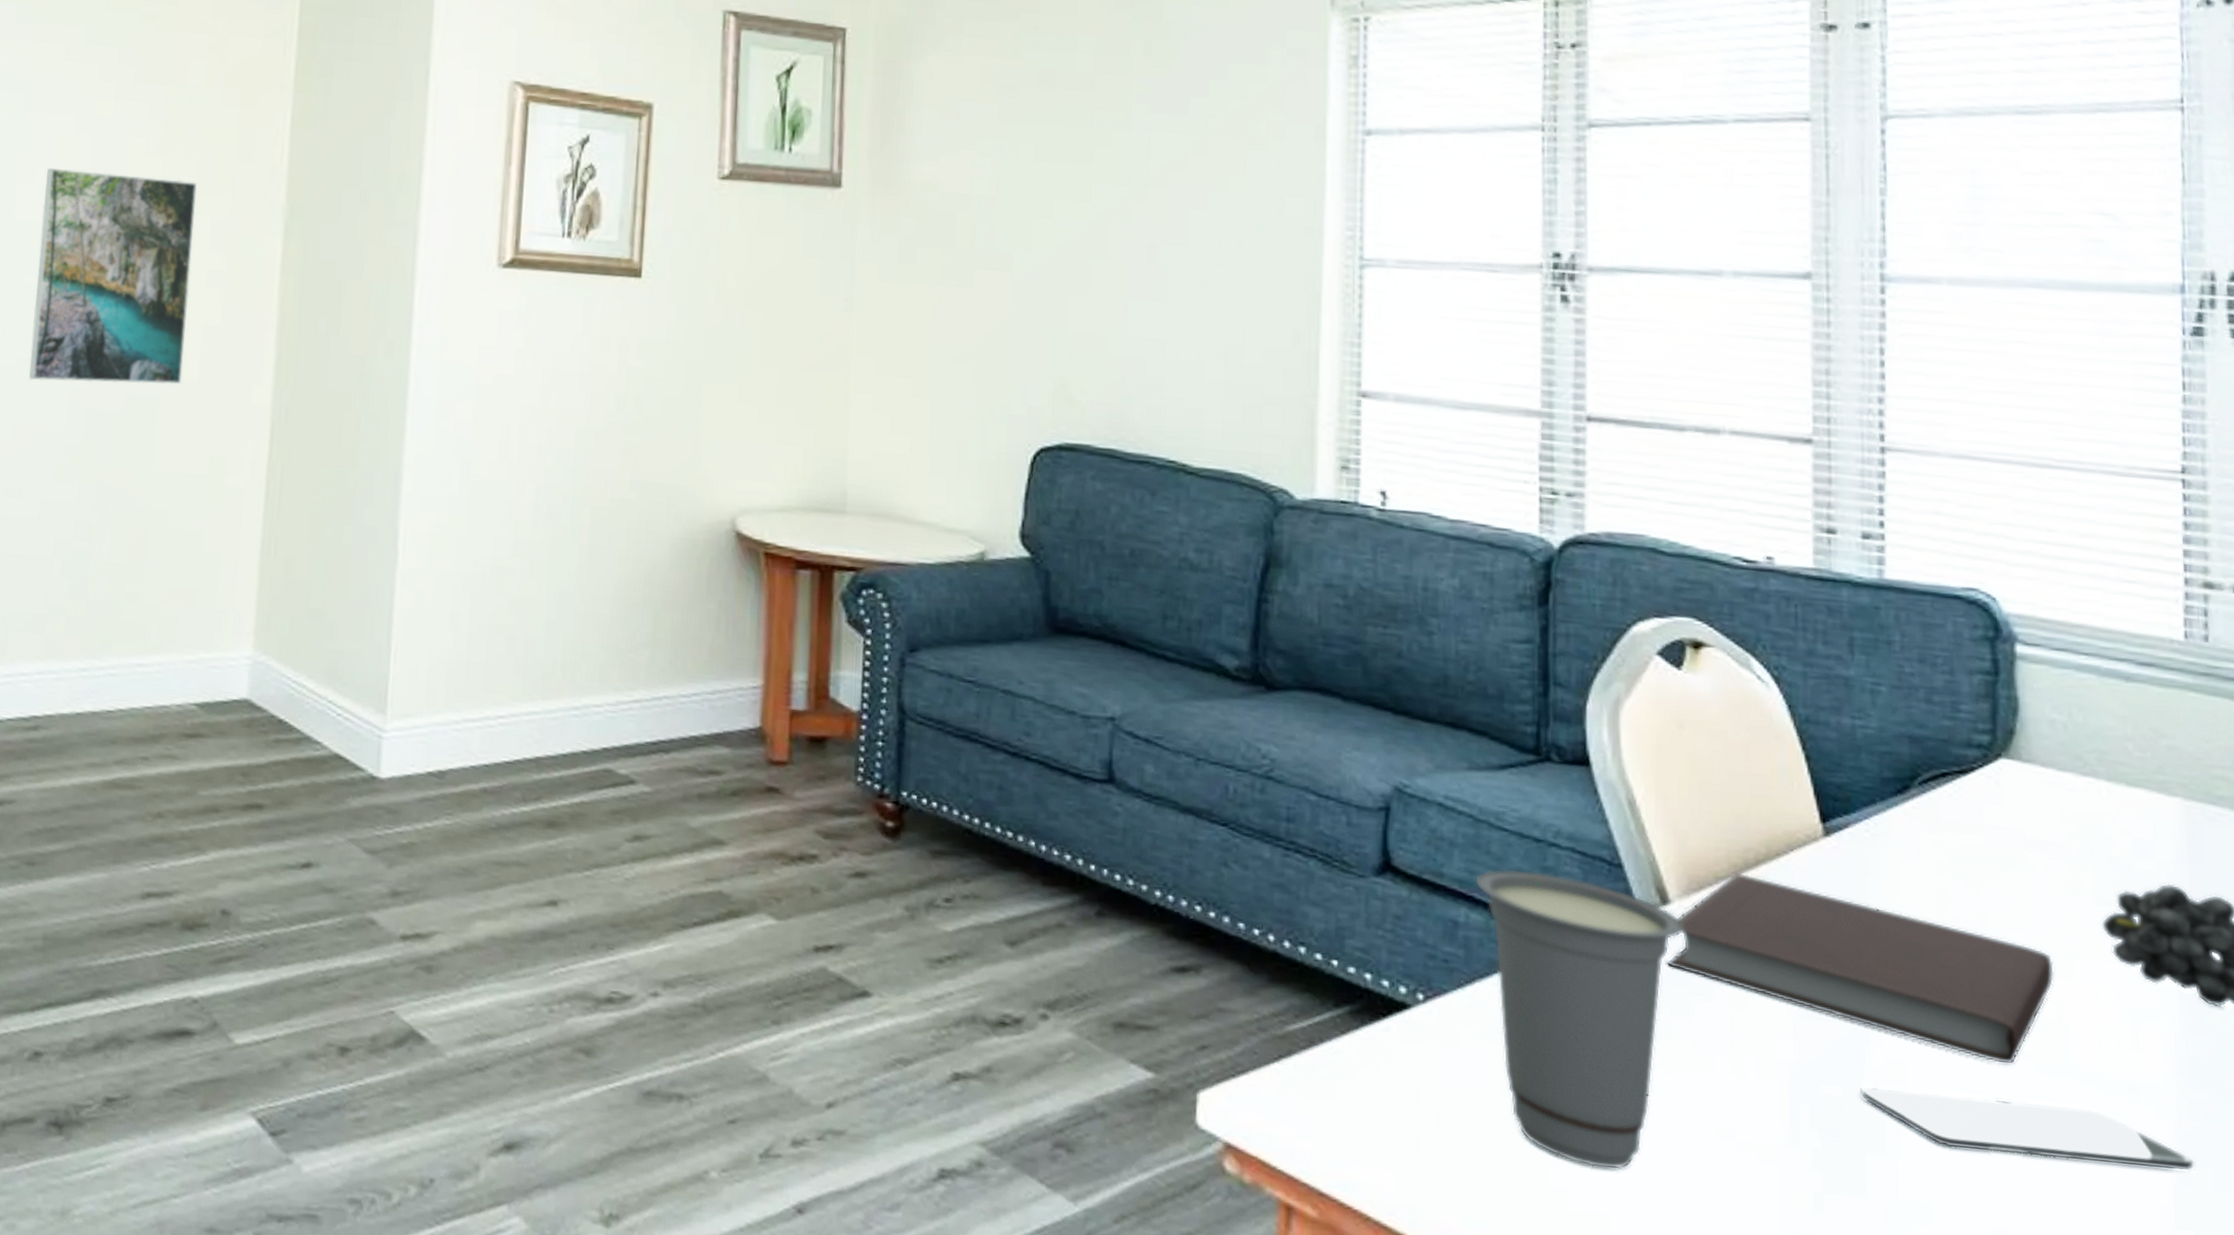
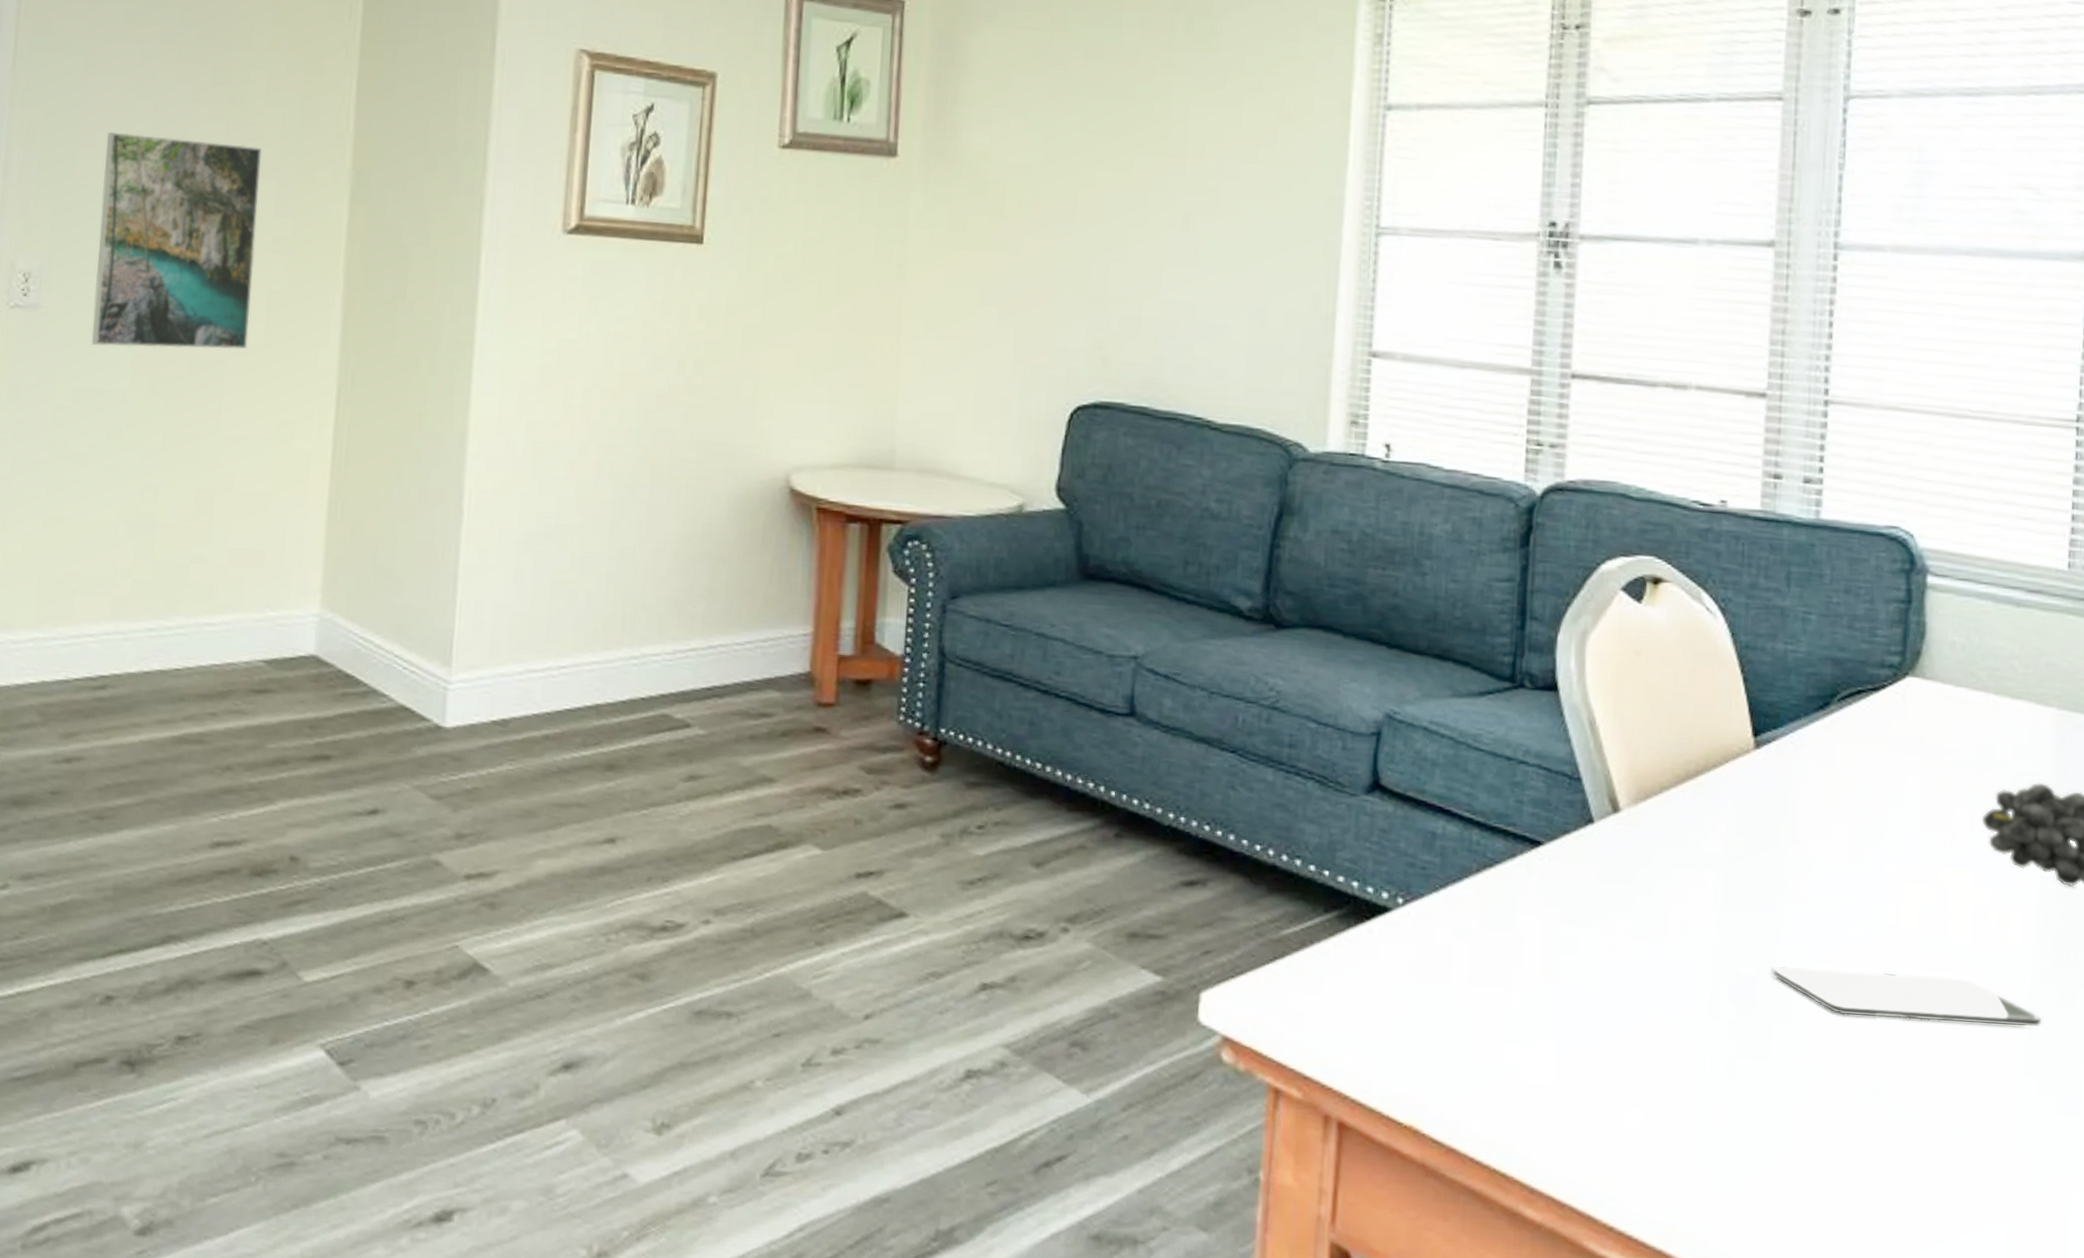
cup: present [1475,868,1684,1170] -> none [1453,785,1631,1046]
notebook: present [1666,872,2054,1066] -> none [1614,782,1940,943]

